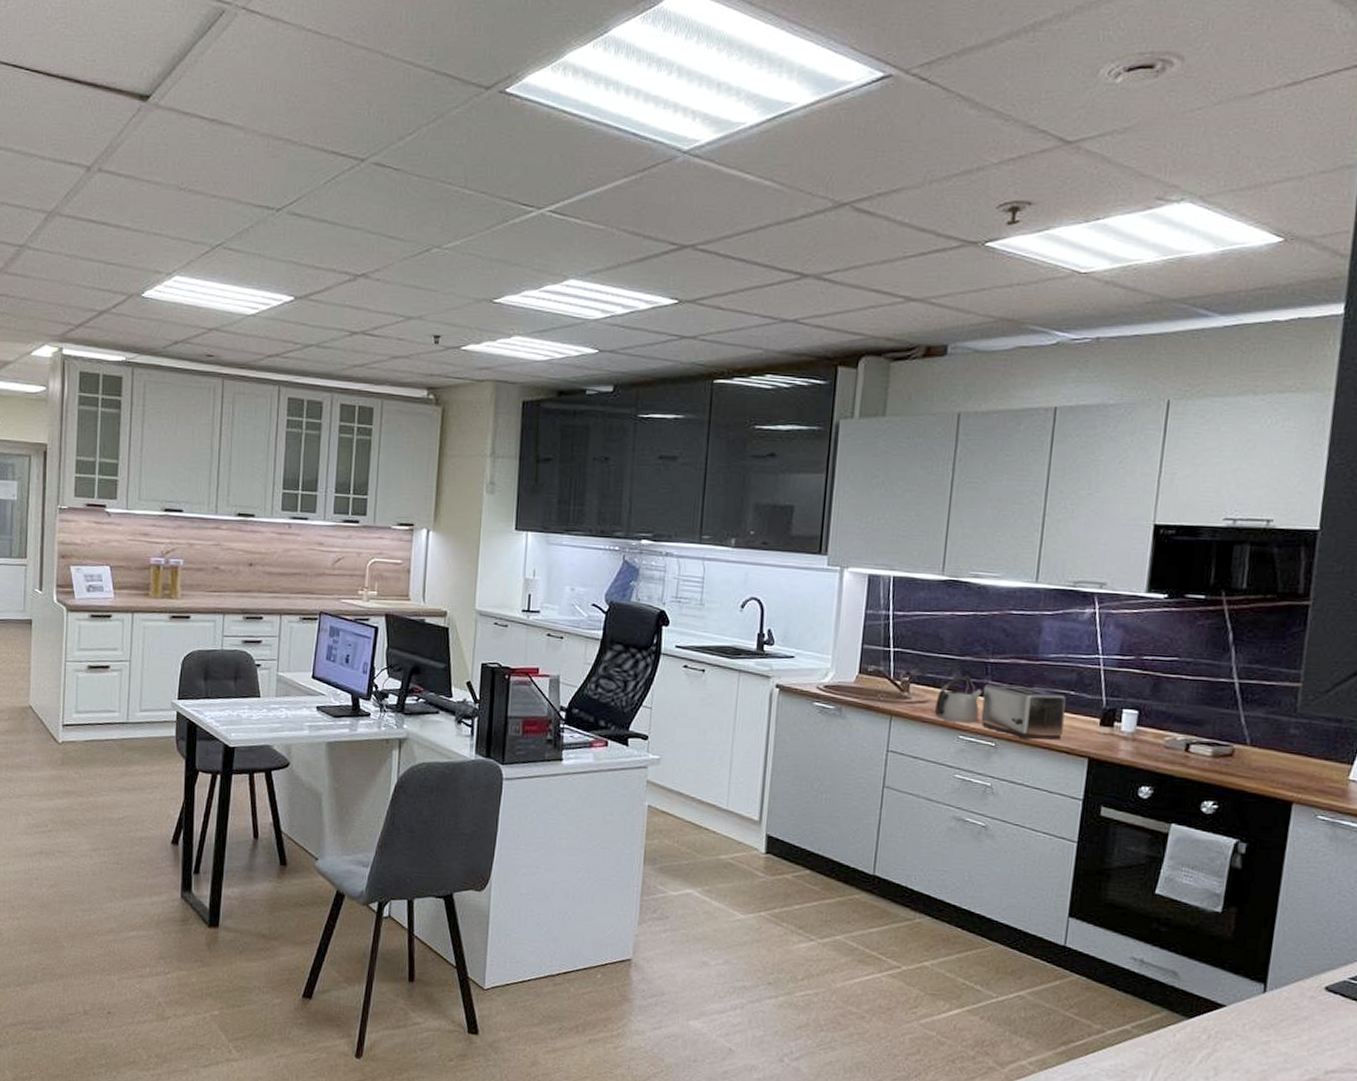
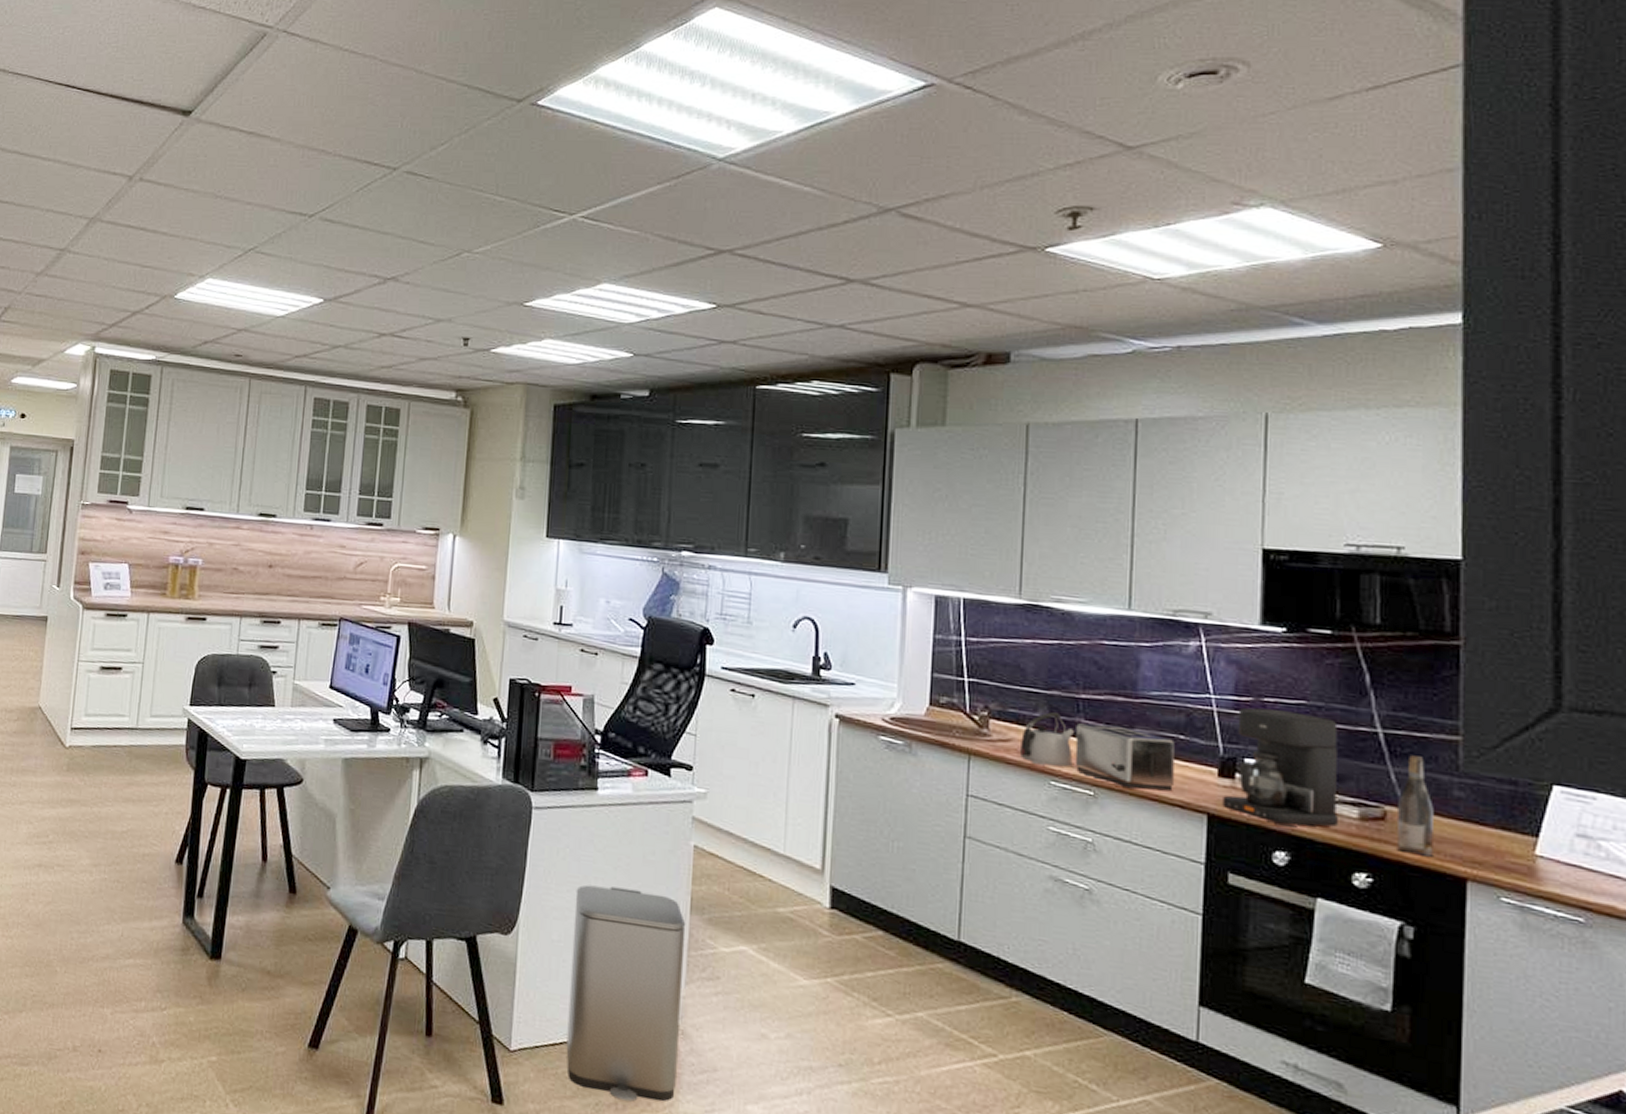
pedal bin: none [533,844,640,1025] -> present [566,885,686,1102]
coffee maker: none [1101,665,1202,765] -> present [1222,707,1340,828]
wine bottle: none [1240,701,1273,785] -> present [1396,755,1435,857]

